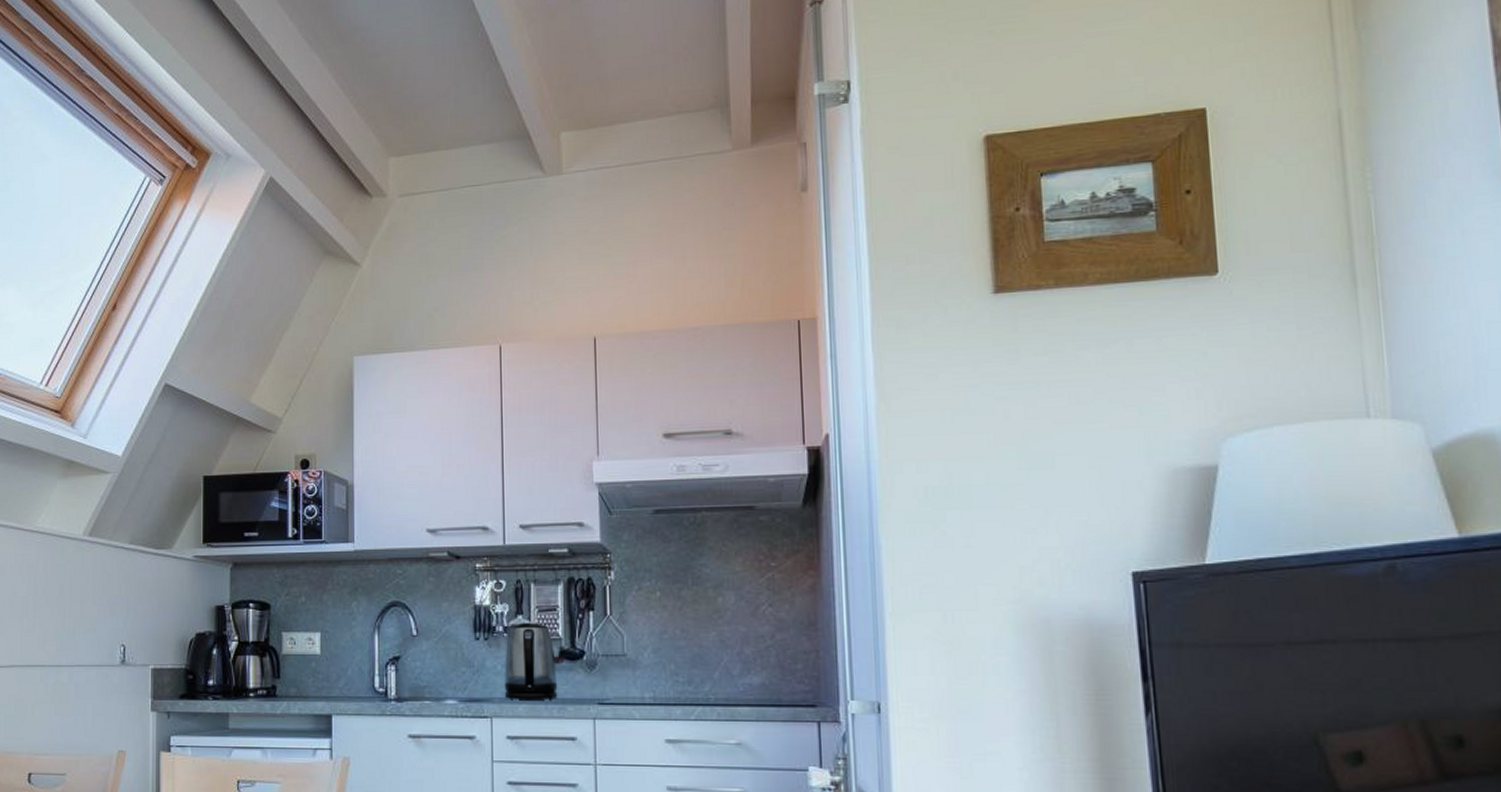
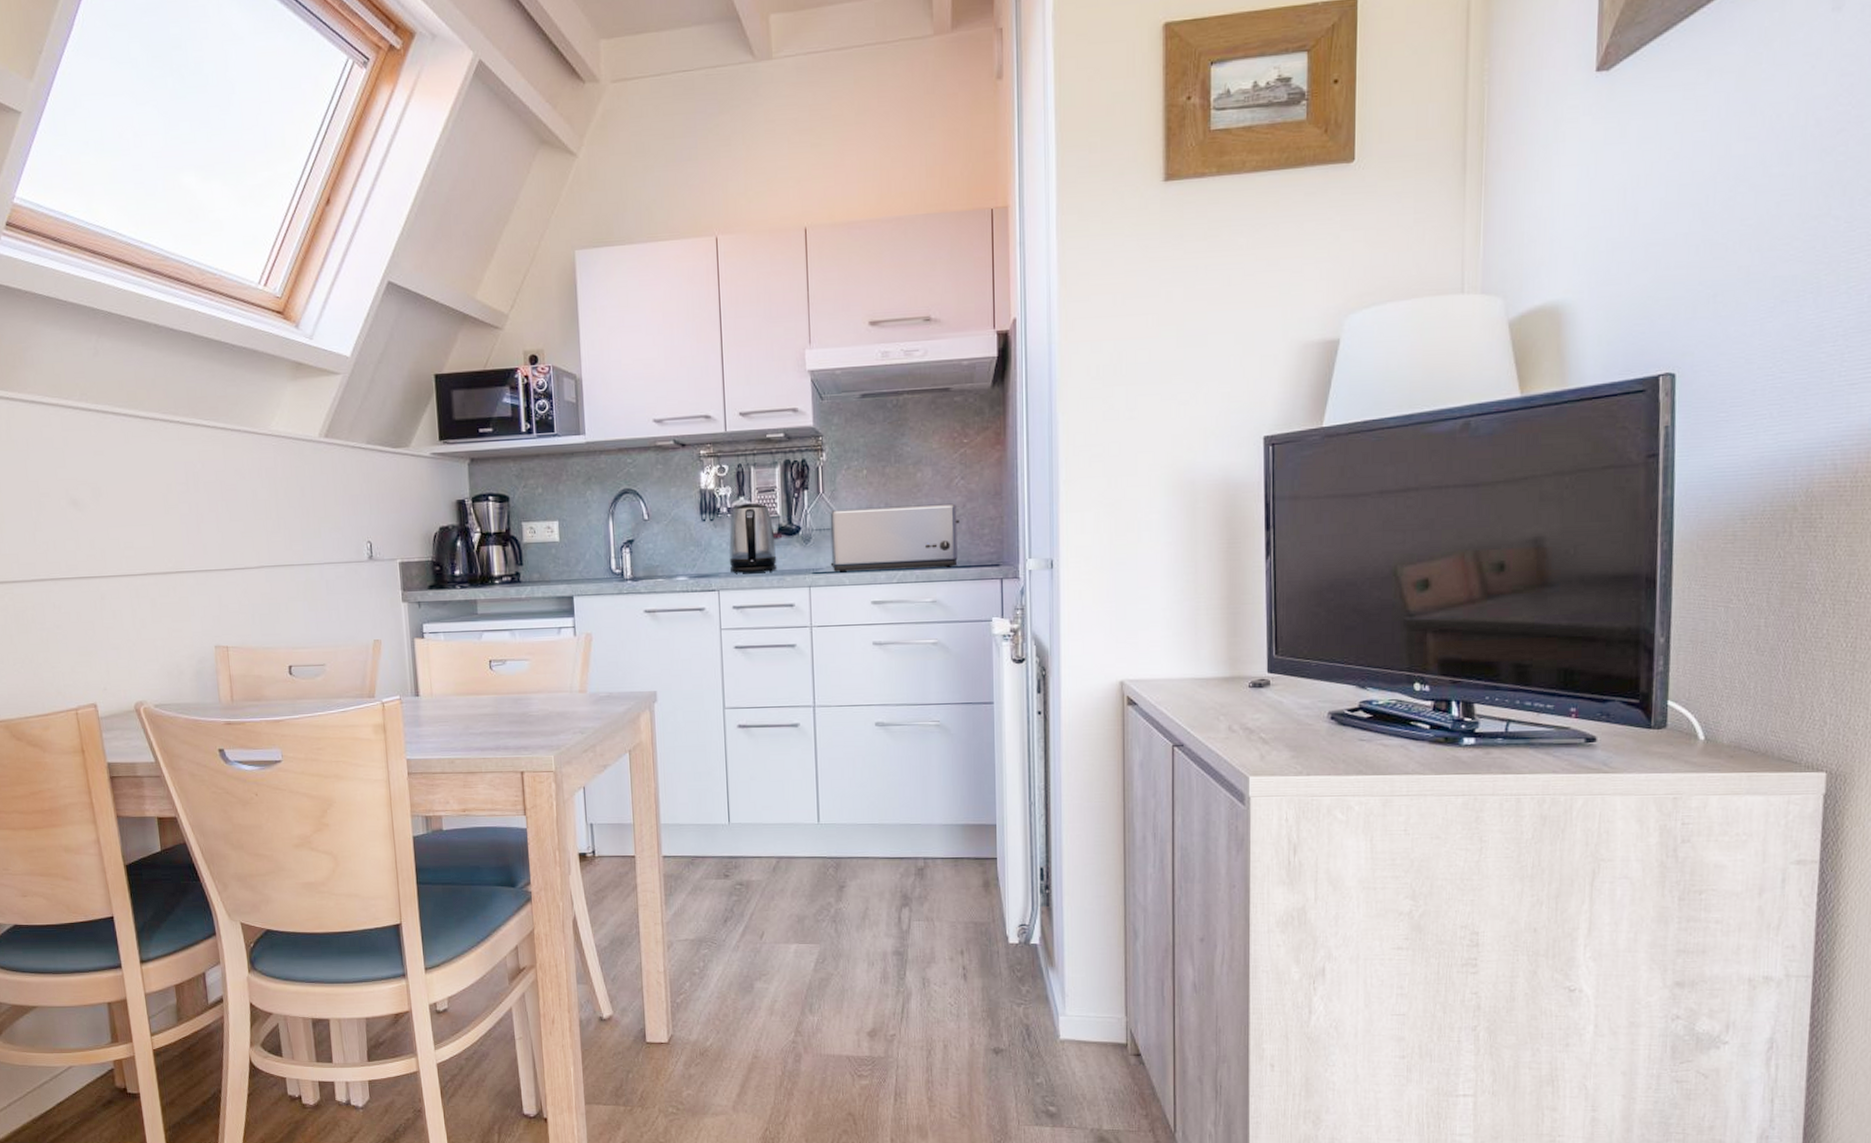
toaster: none [618,633,768,705] -> present [830,503,960,572]

